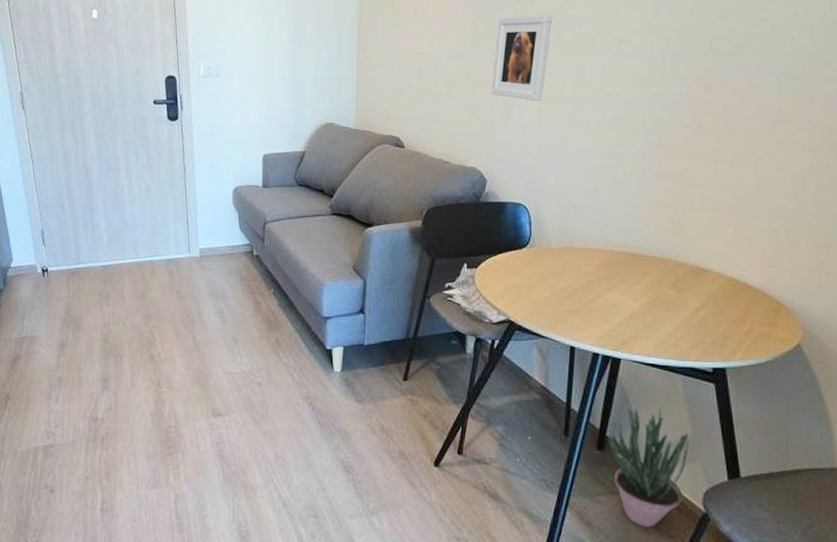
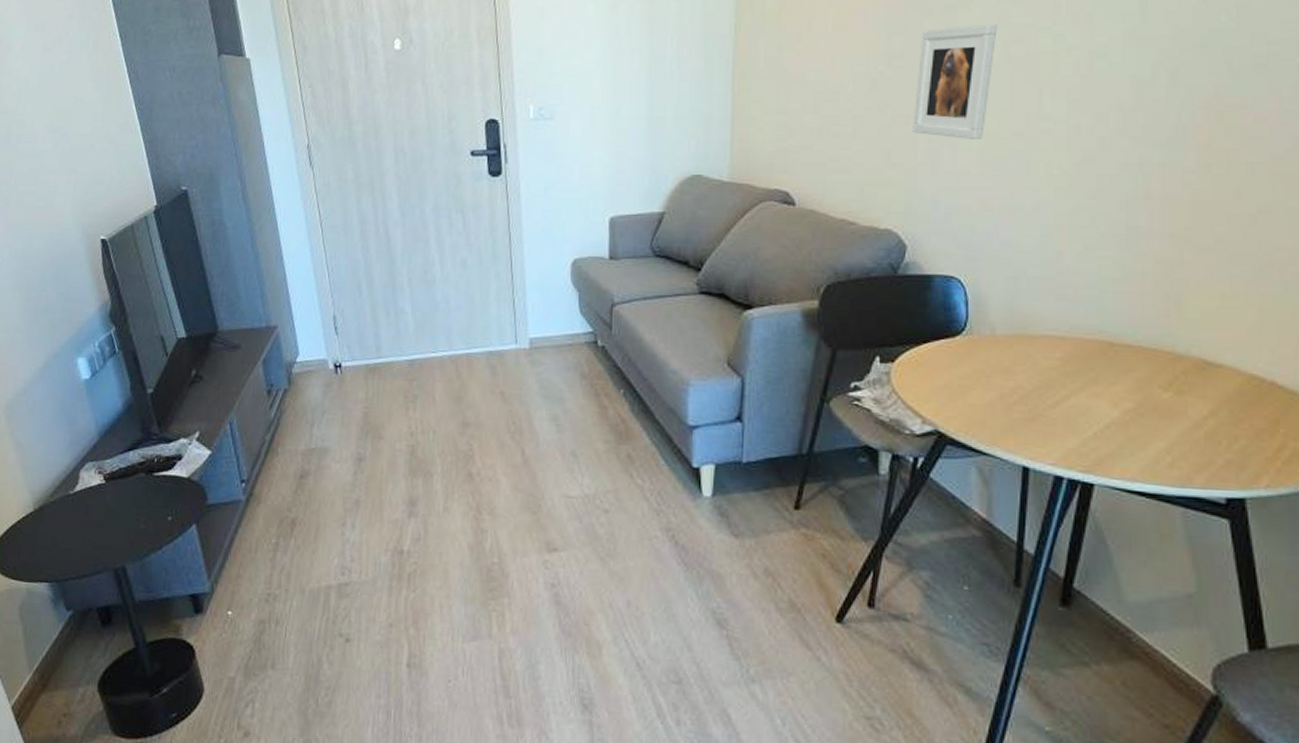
potted plant: present [607,401,689,528] -> none [1075,541,1191,713]

